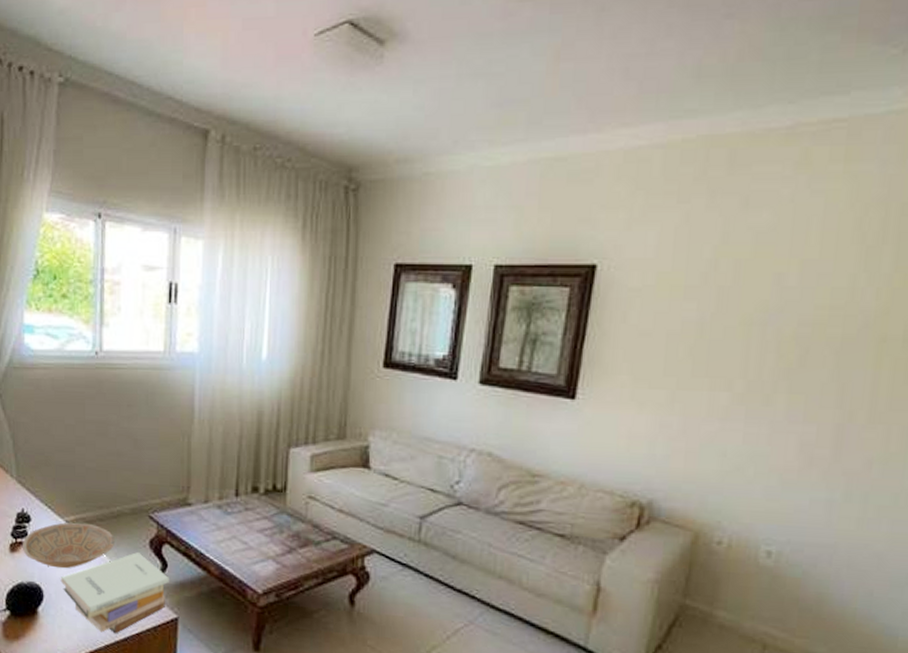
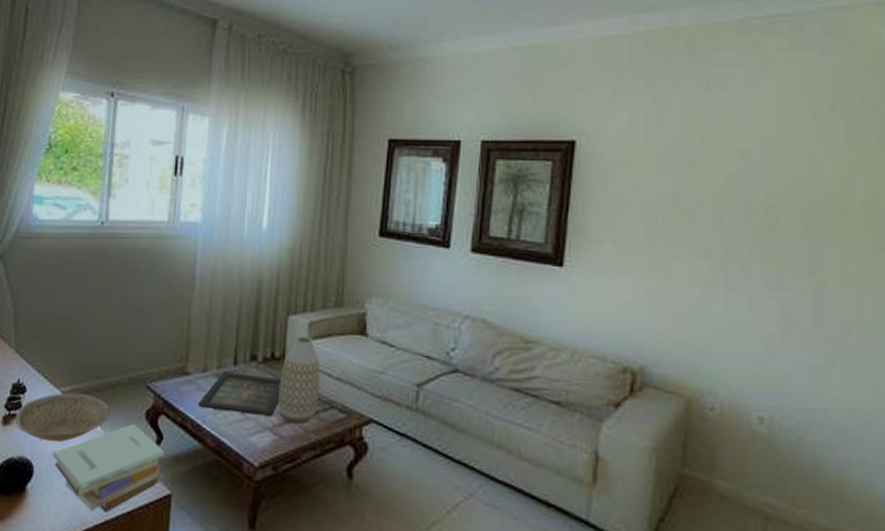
icon panel: none [200,503,284,546] -> present [197,372,282,416]
vase: none [280,468,323,554] -> present [278,336,321,424]

